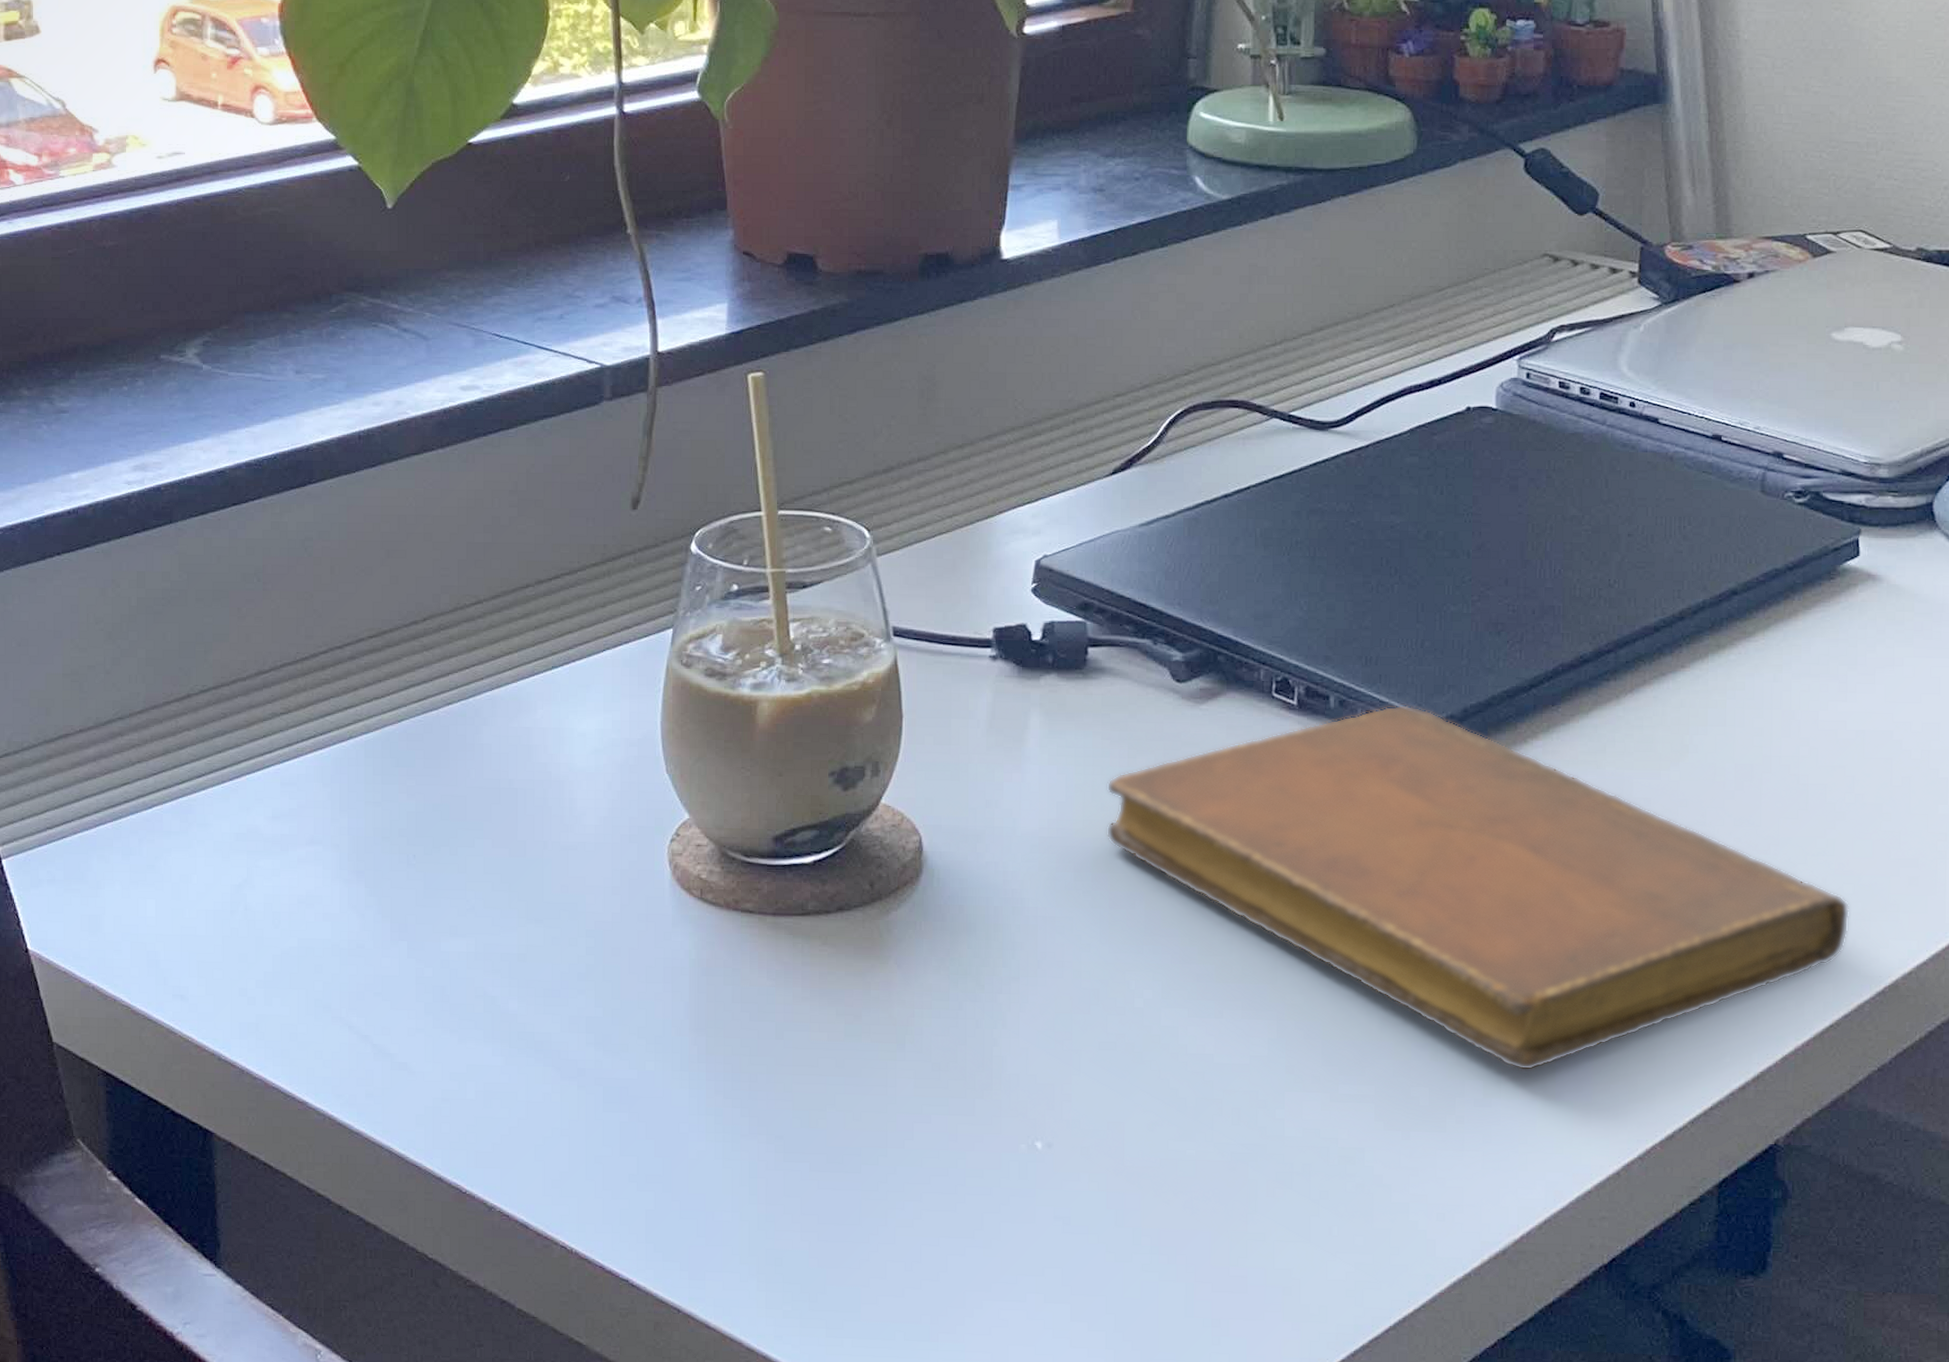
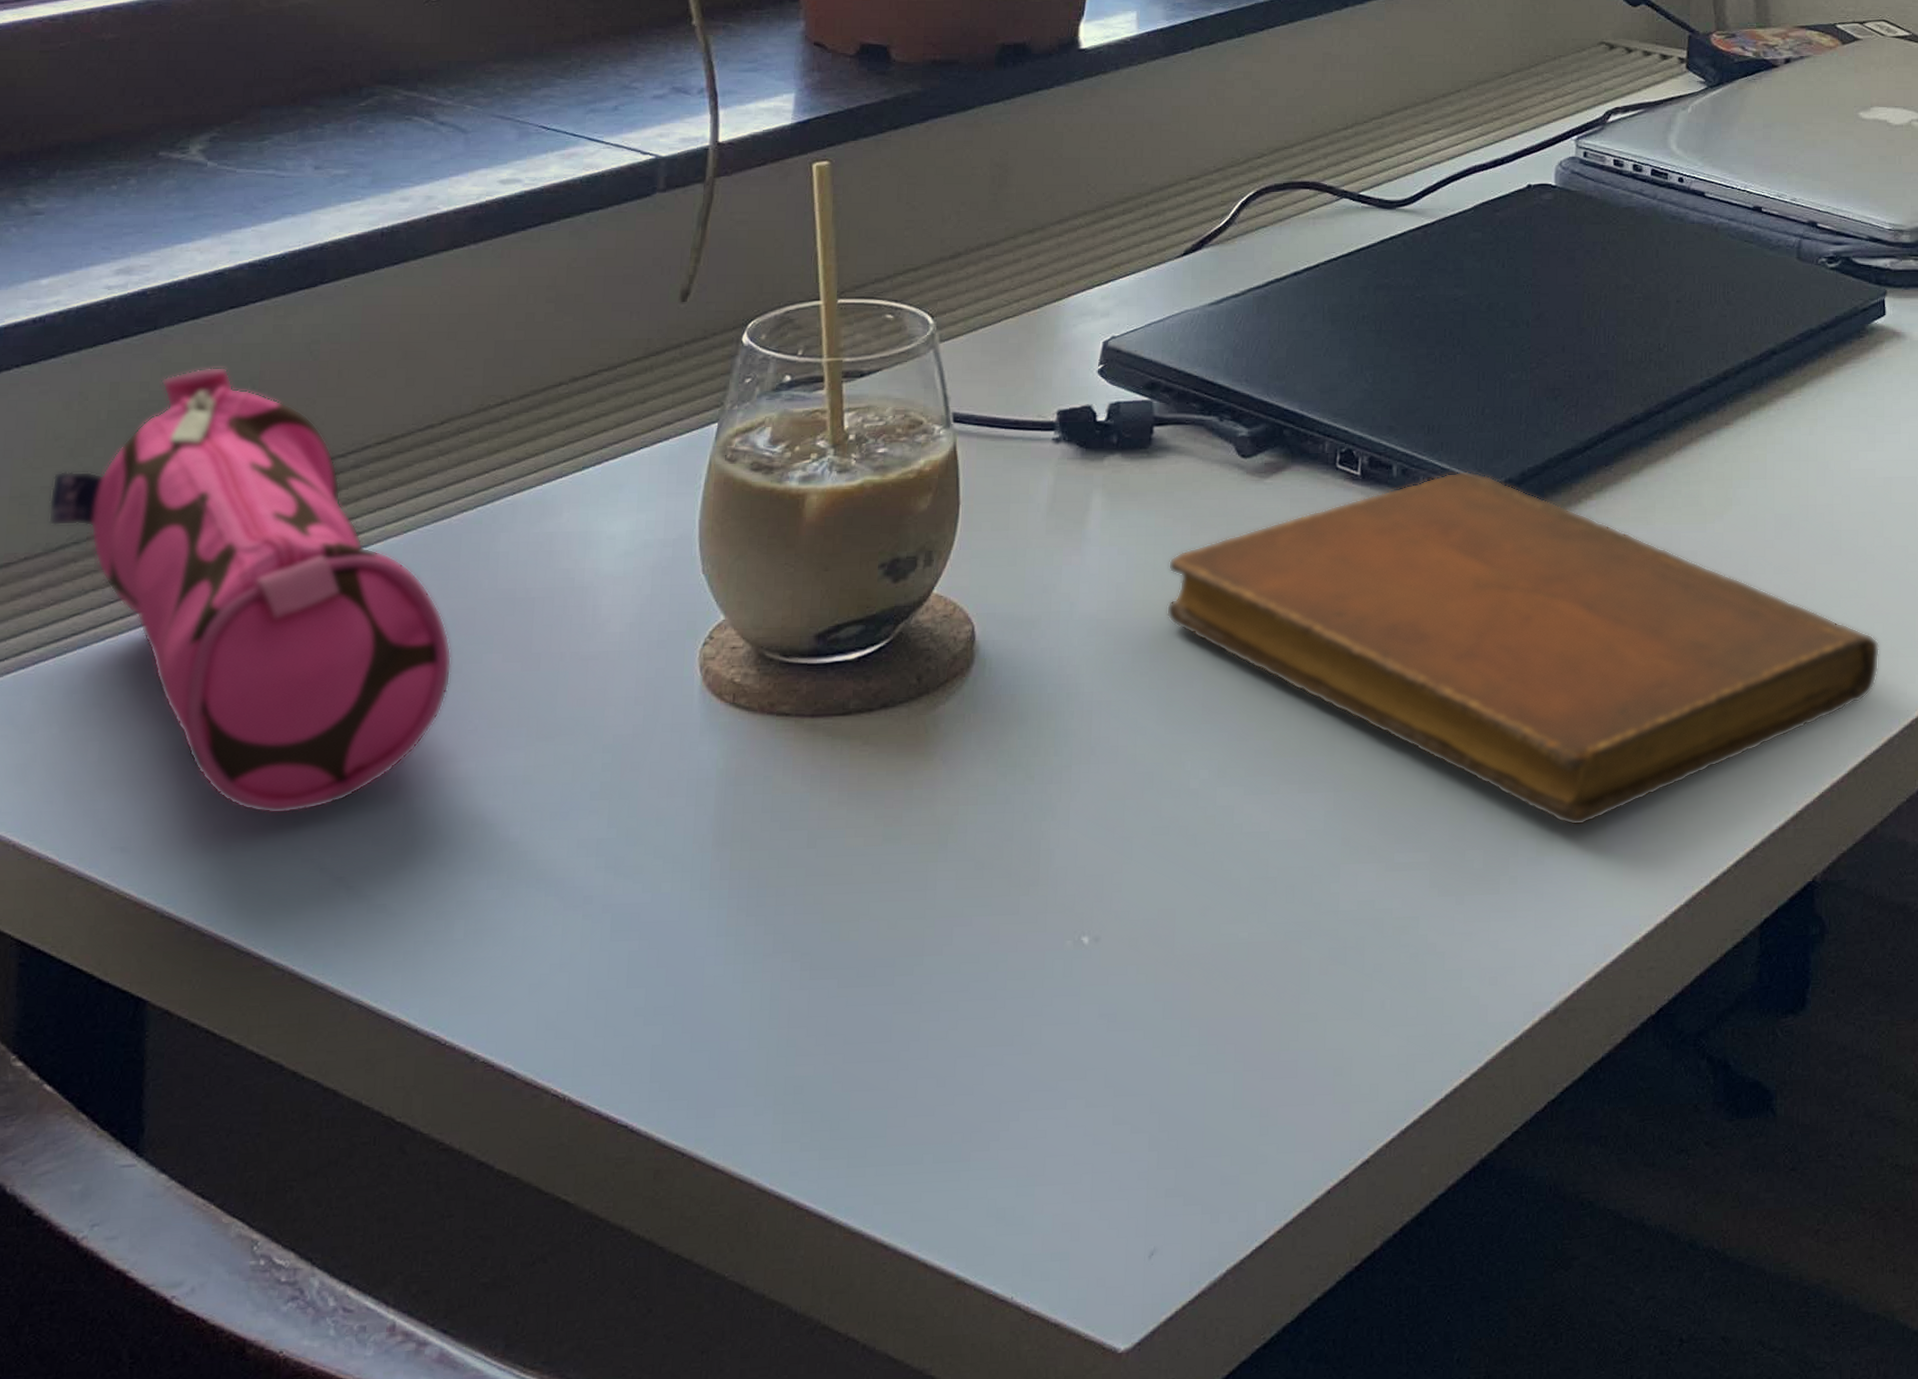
pencil case: none [96,559,448,975] -> present [47,366,452,815]

